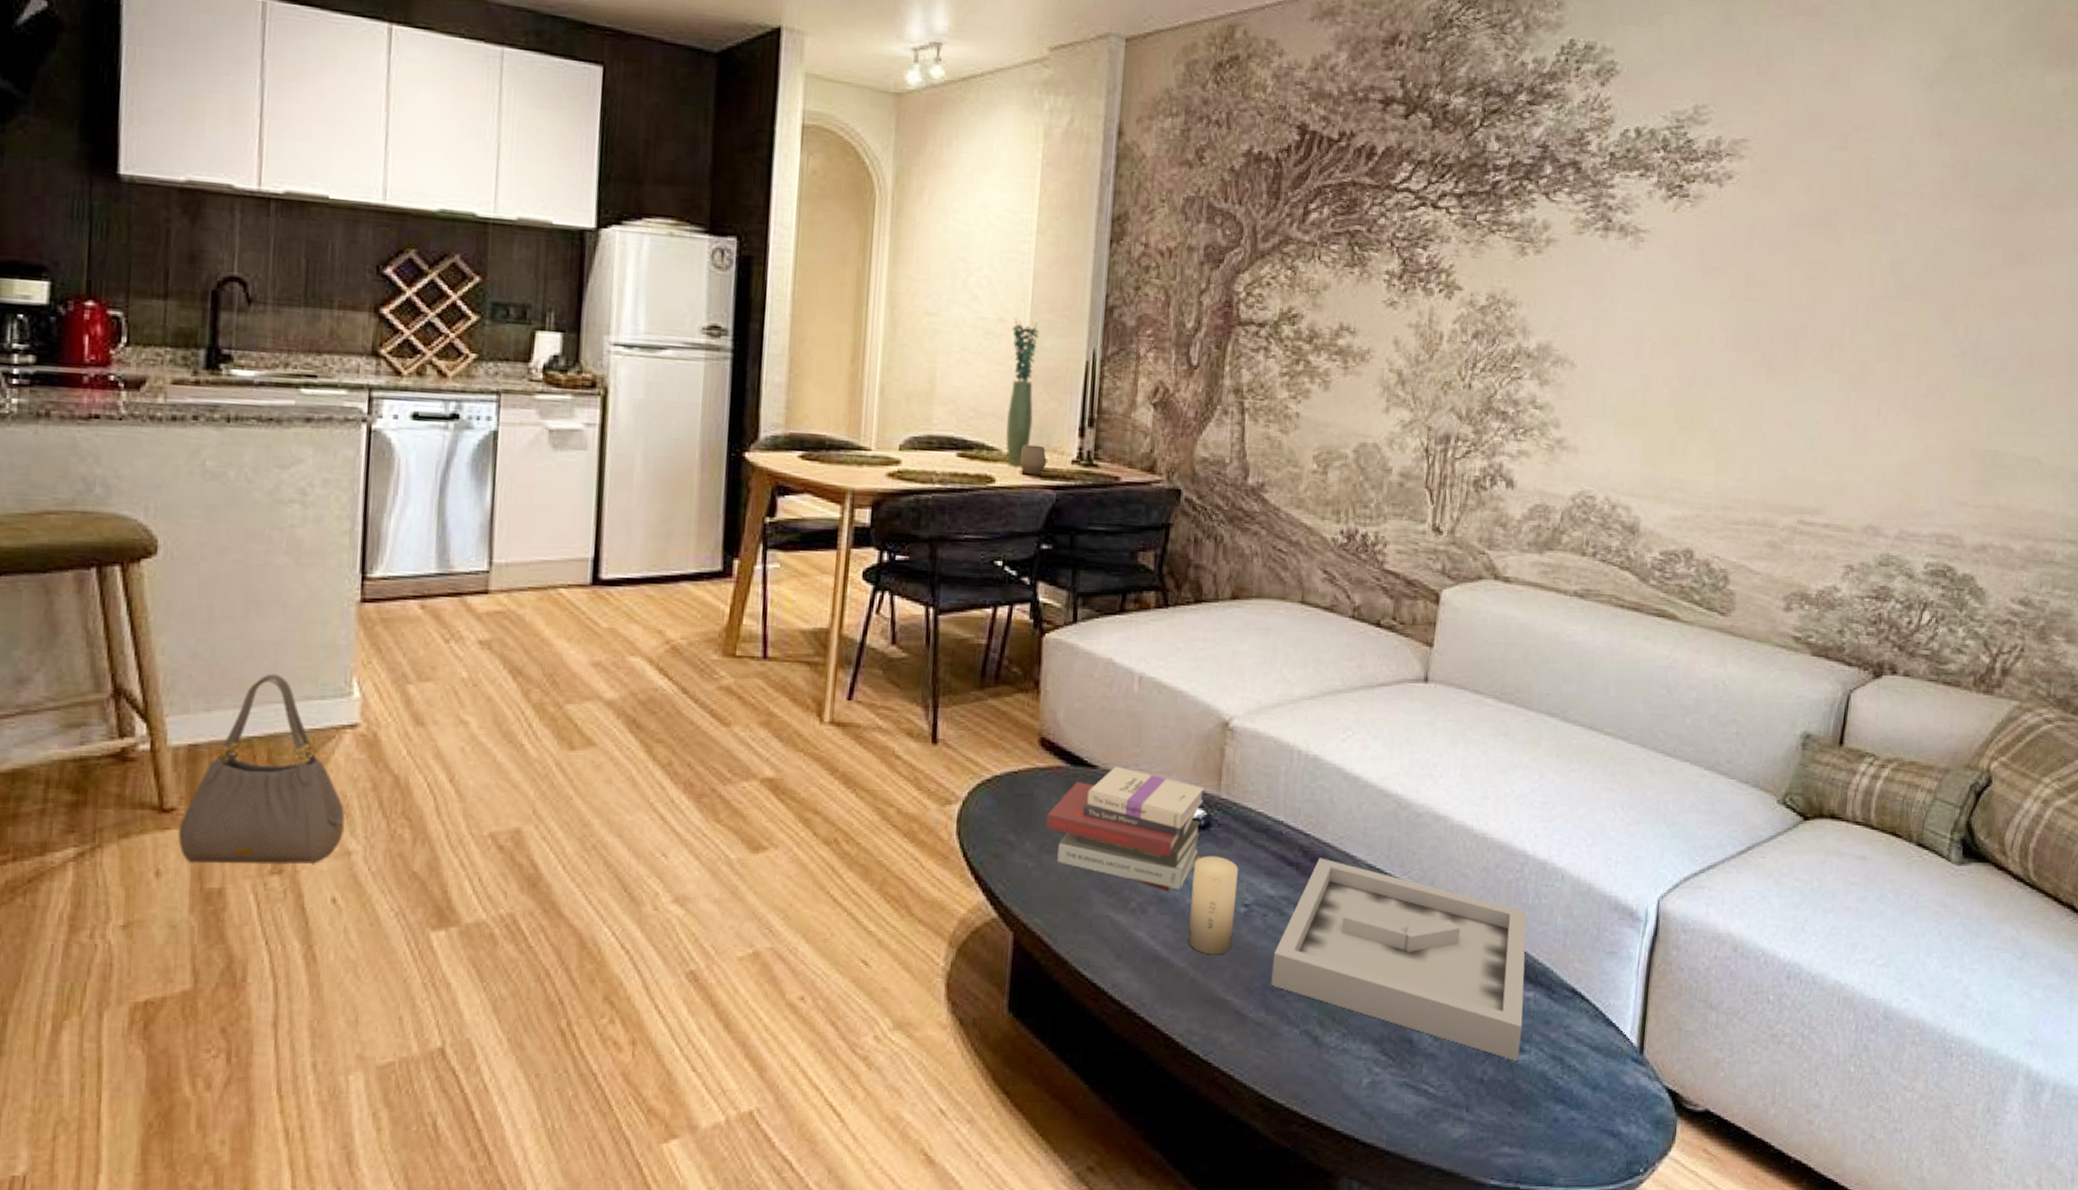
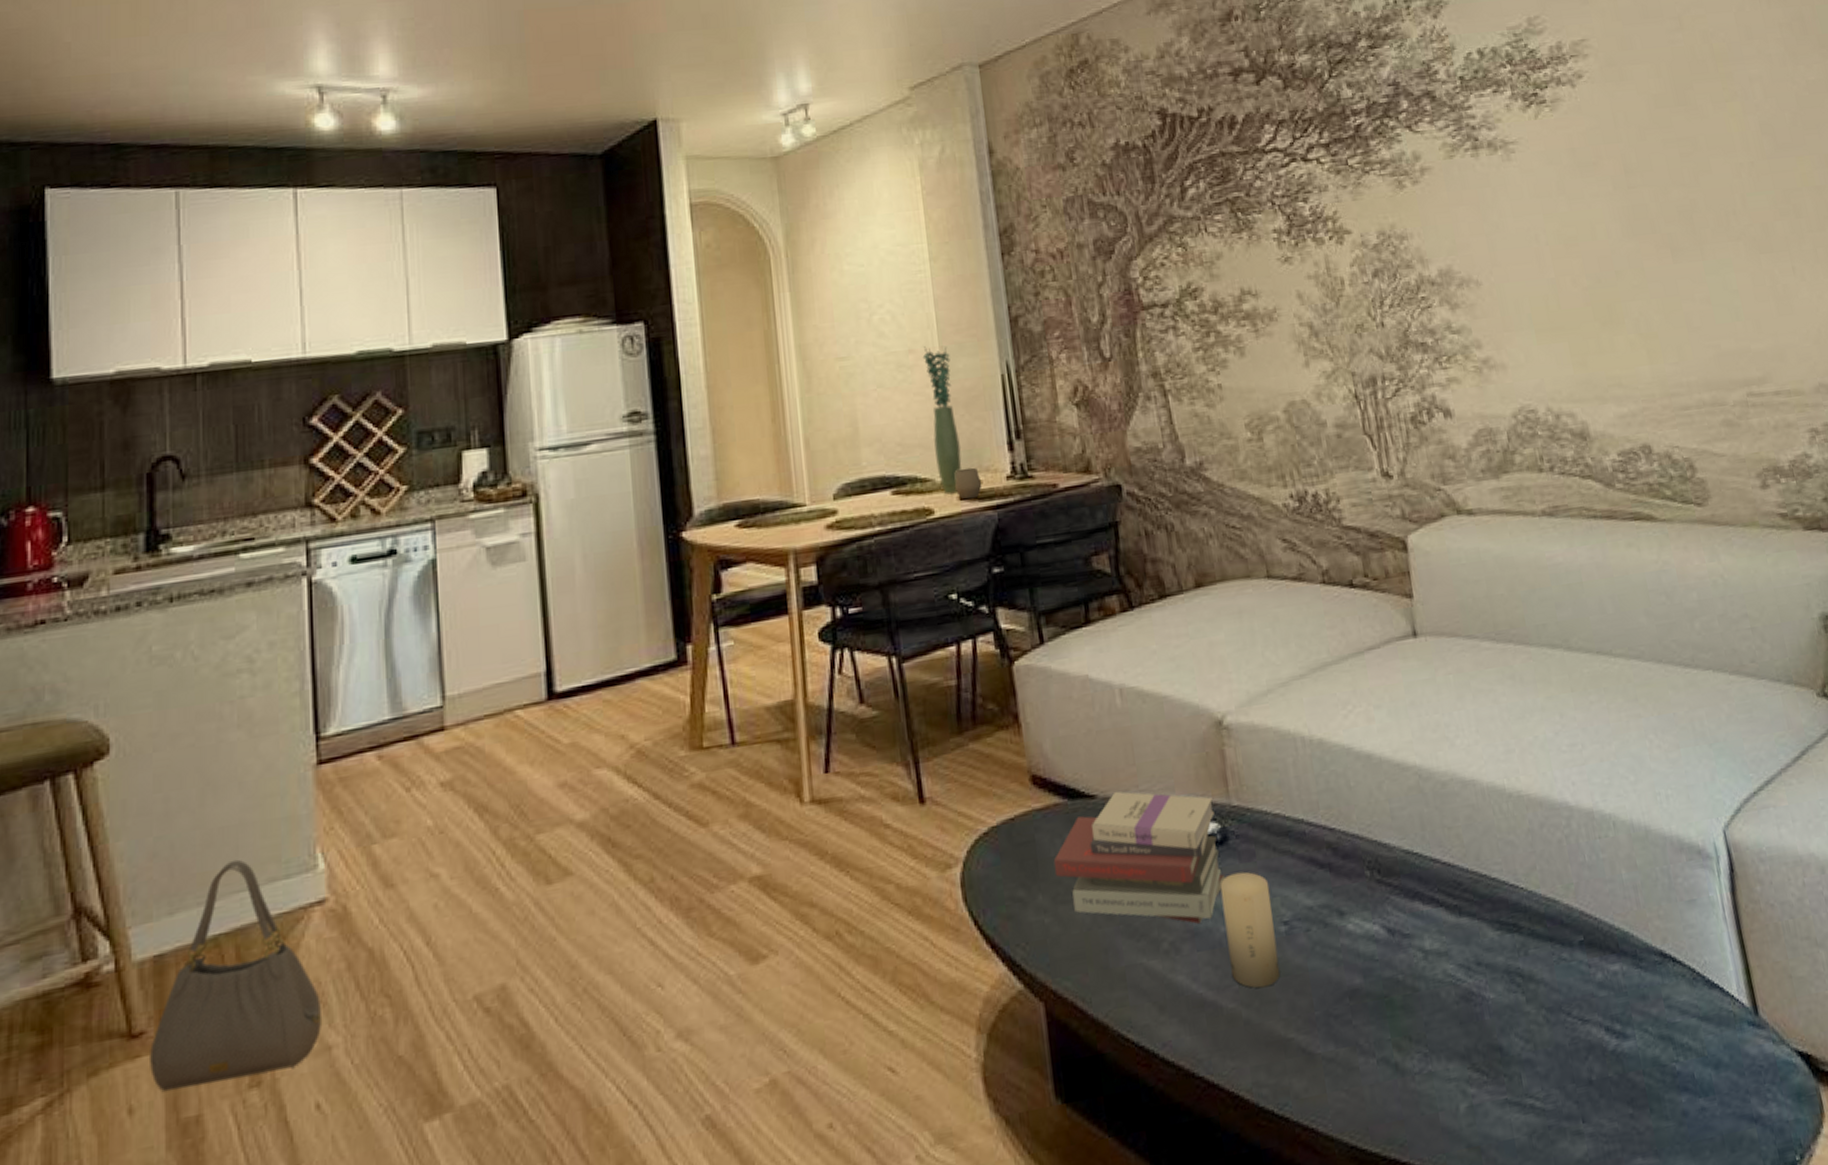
decorative tray: present [1271,857,1527,1061] -> none [1327,852,1624,1051]

